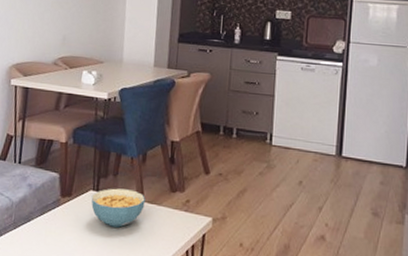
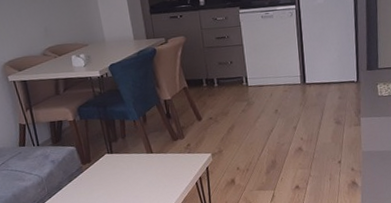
cereal bowl: present [91,188,145,228] -> none [107,146,154,178]

